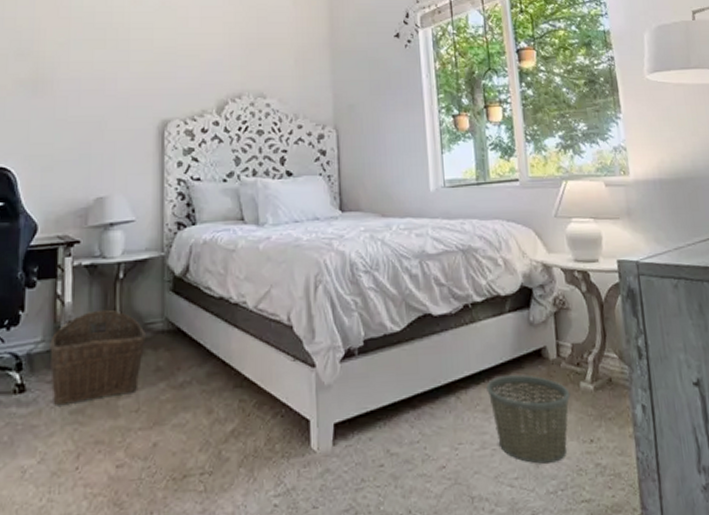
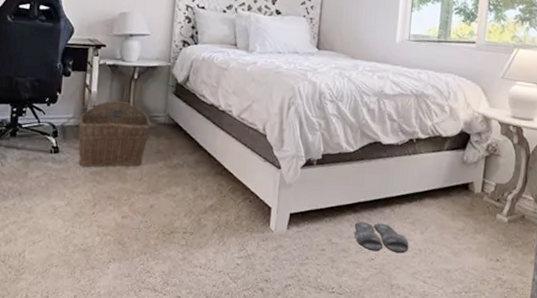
slippers: none [415,417,485,456] -> present [353,221,409,254]
basket: present [486,374,571,464] -> none [417,199,487,271]

